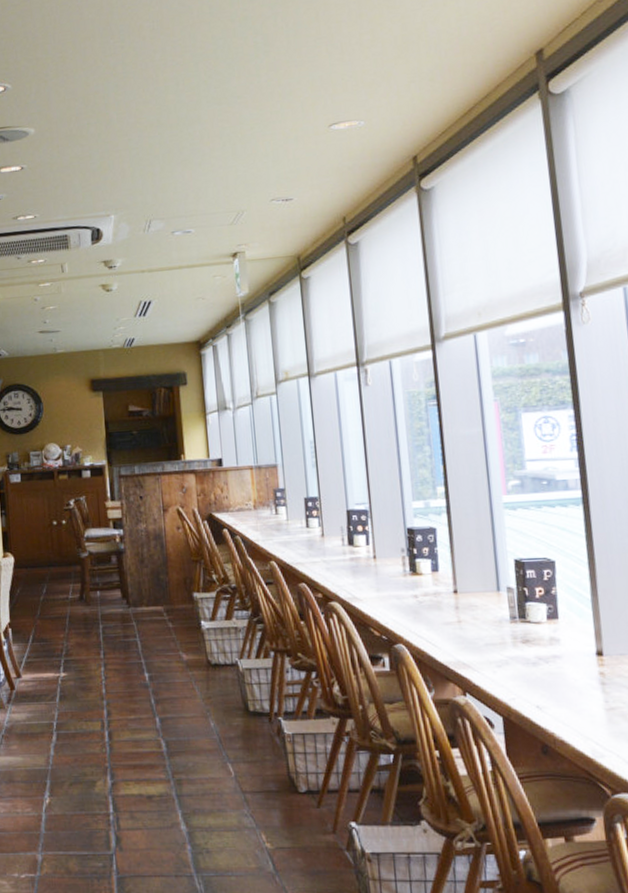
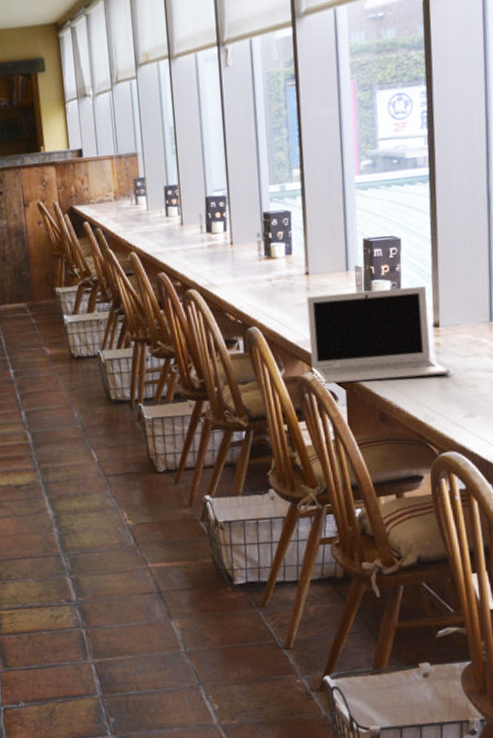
laptop: none [456,611,619,709] -> present [307,286,451,384]

